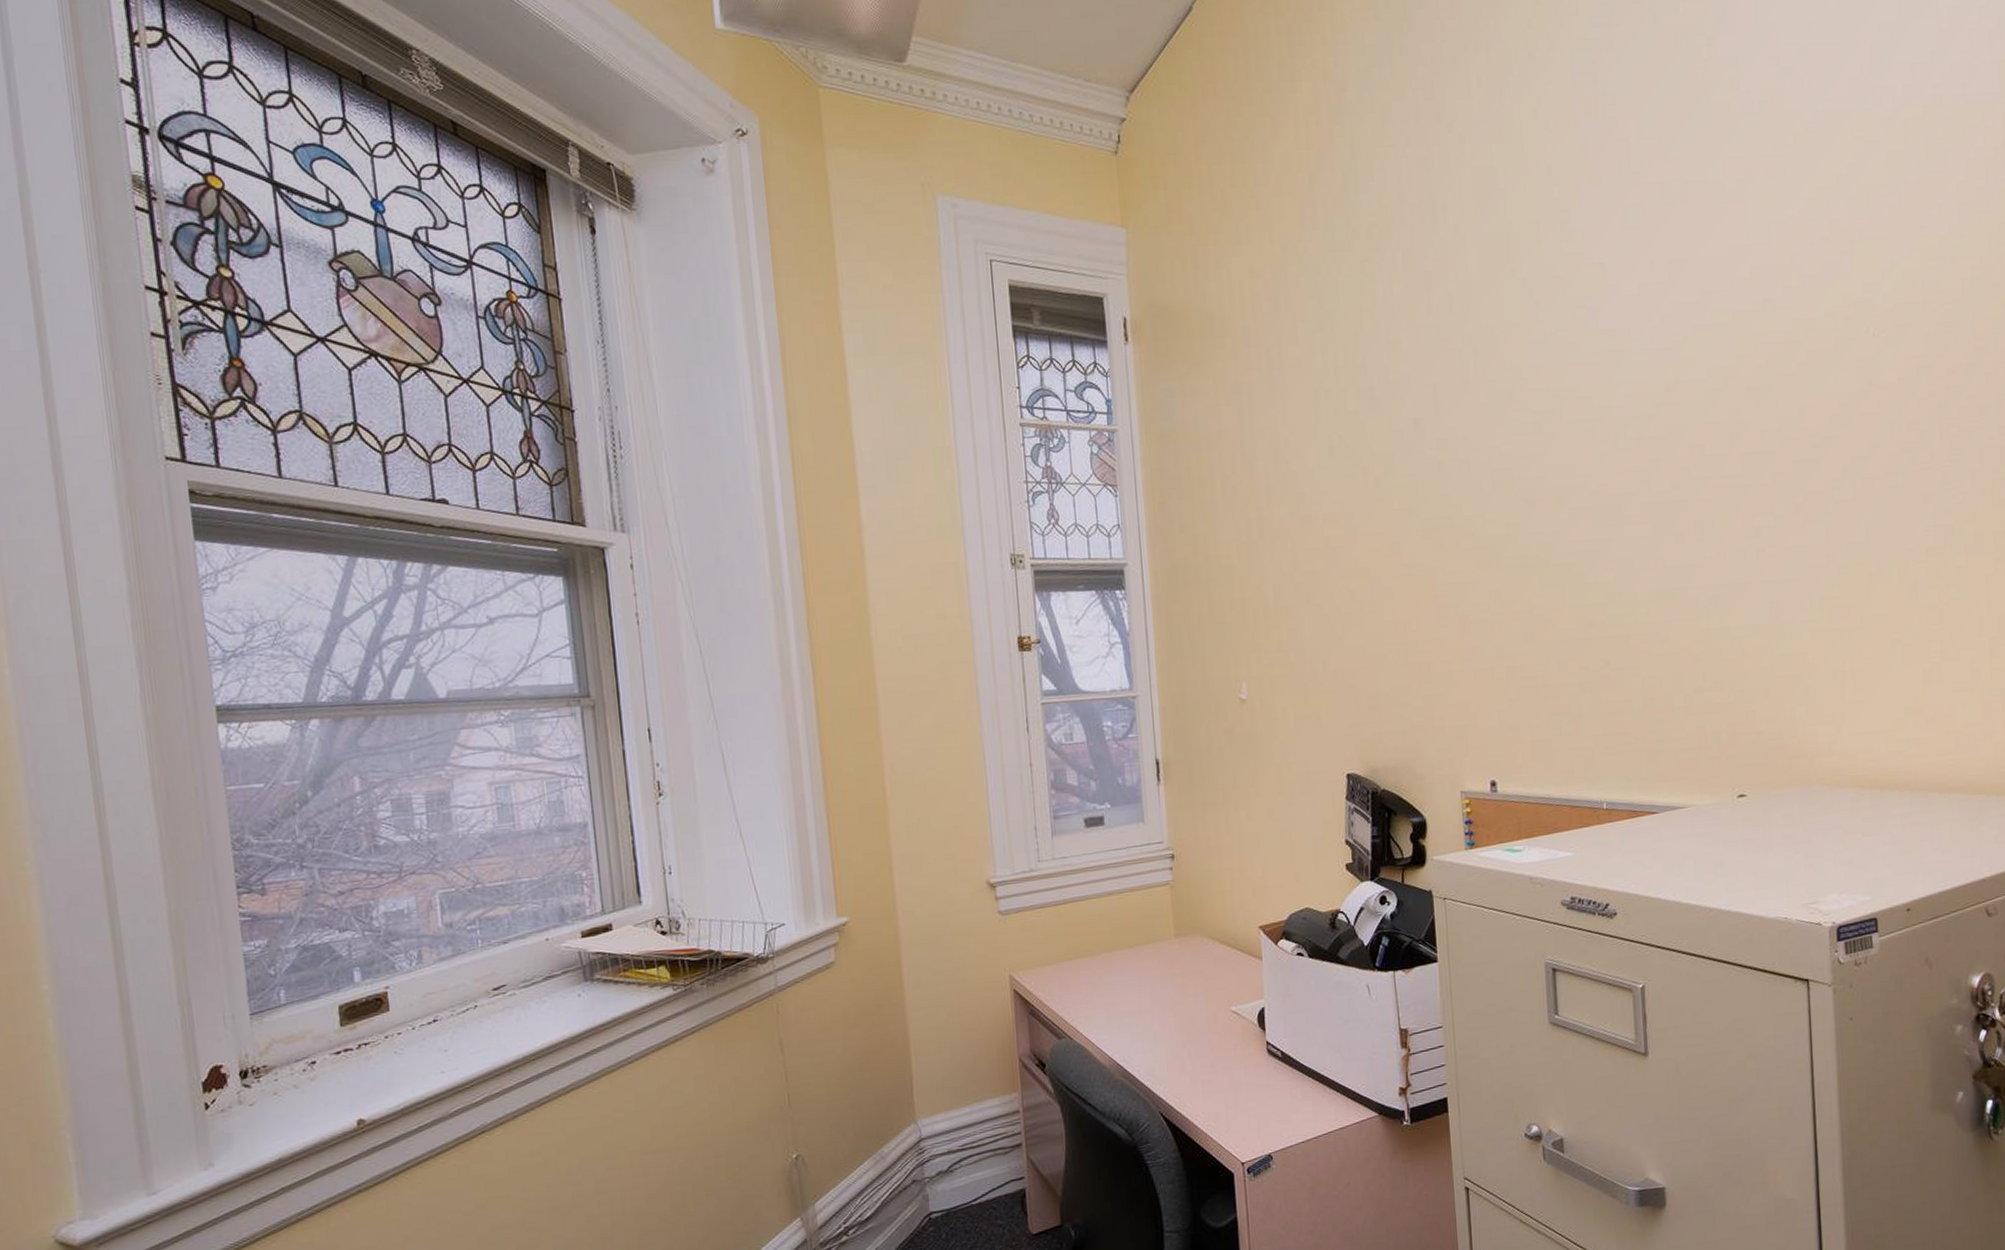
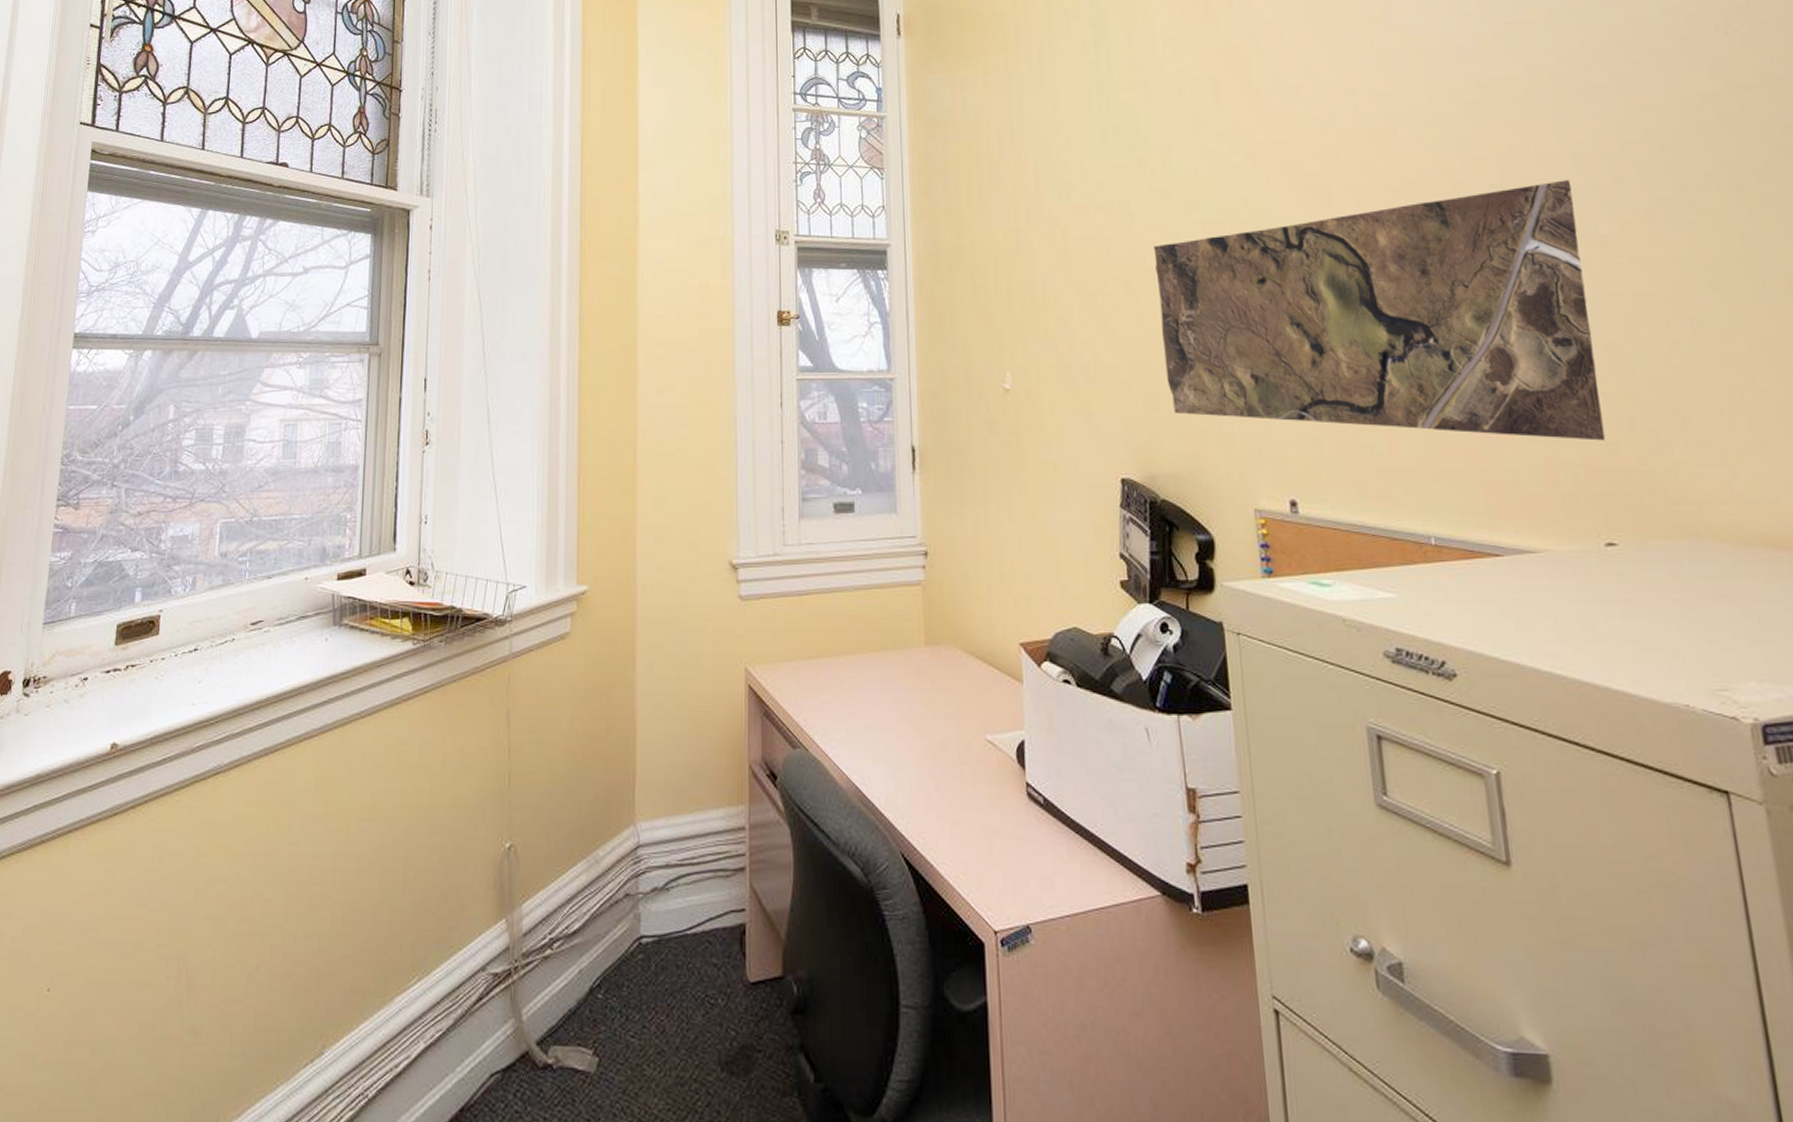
map: none [1377,477,1745,712] -> present [1154,180,1606,441]

